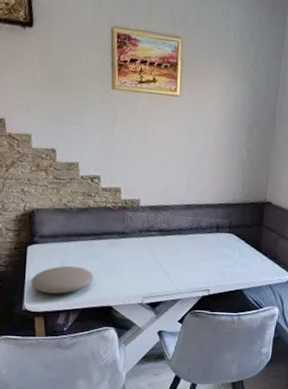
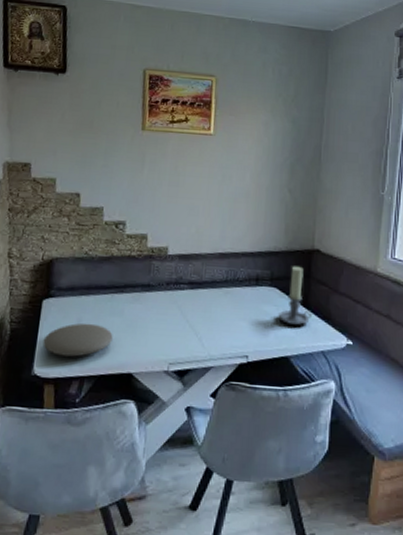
candle holder: none [234,216,262,265] -> present [278,266,312,326]

